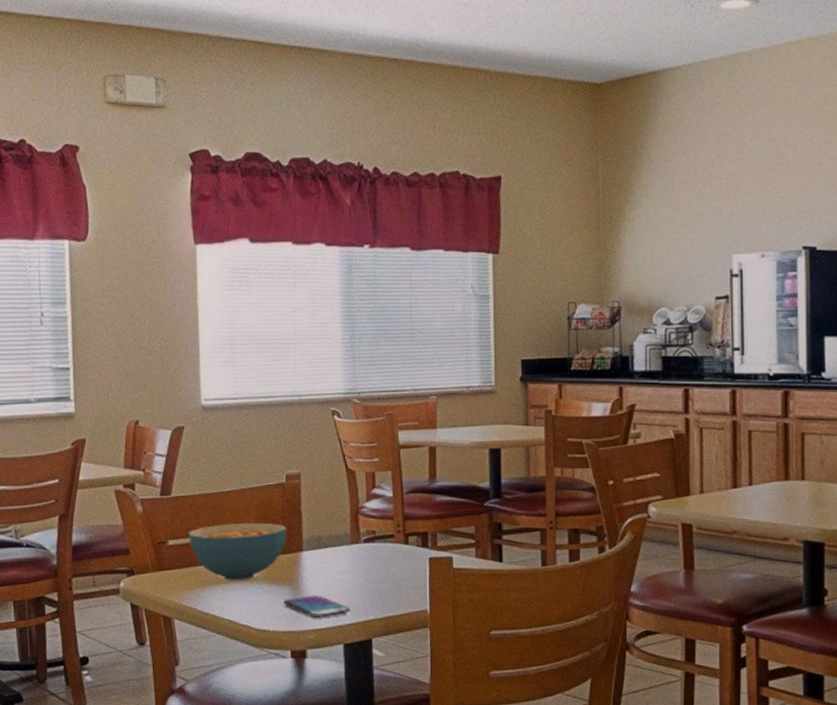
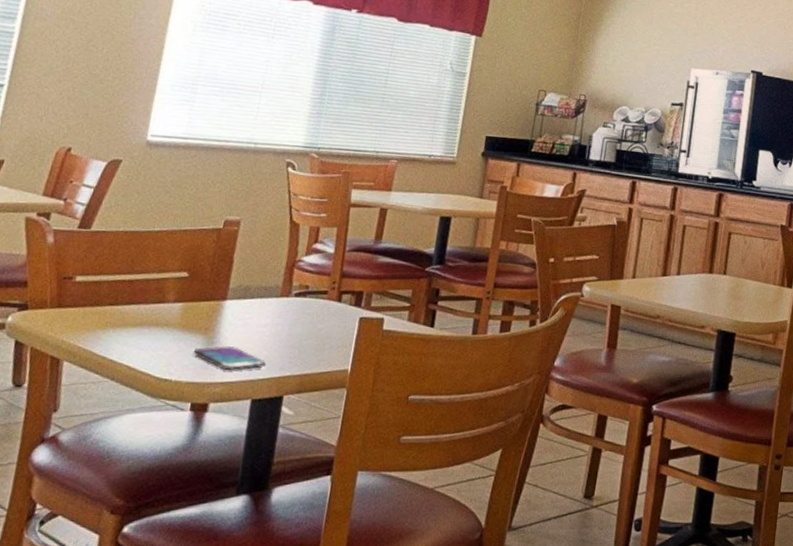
cereal bowl: present [188,522,287,581] -> none [100,264,214,325]

